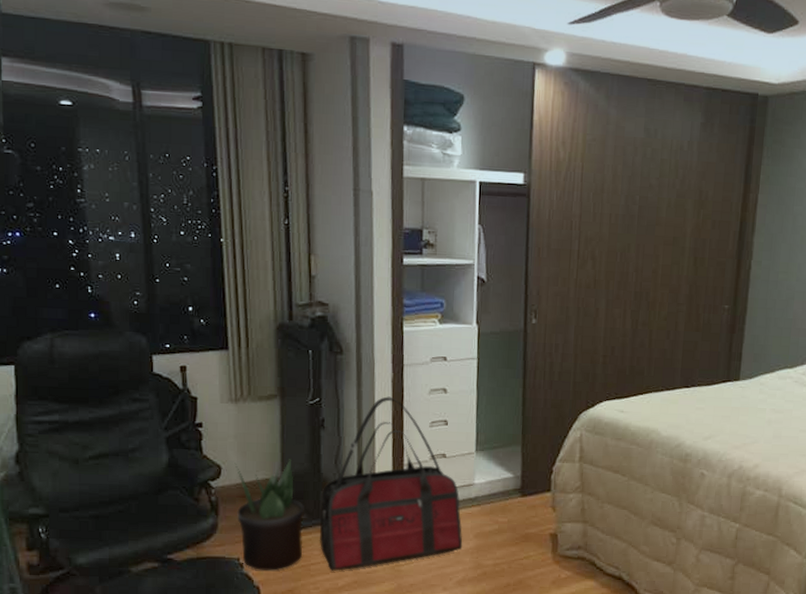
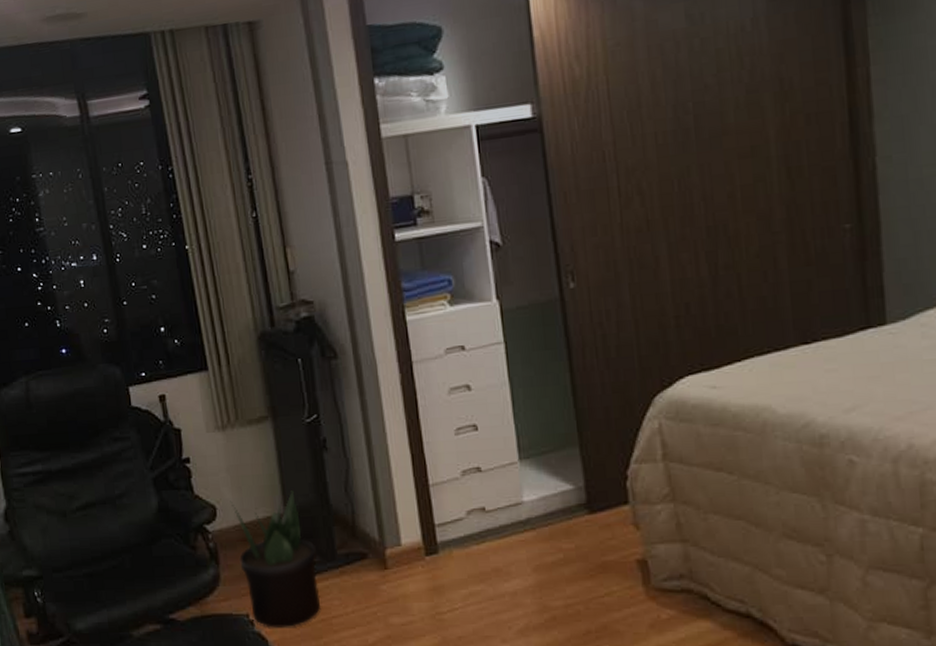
duffel bag: present [319,396,463,571] -> none [333,403,520,624]

